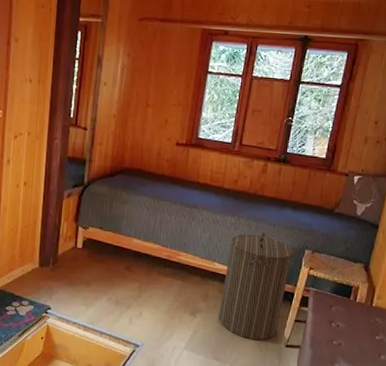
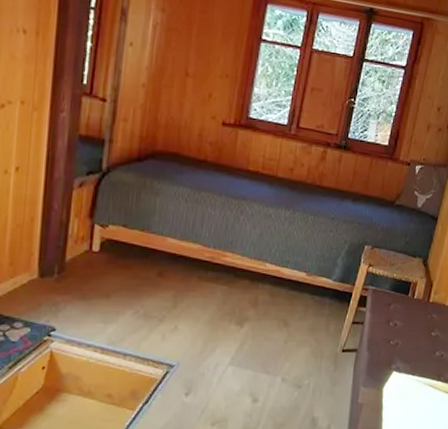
laundry hamper: present [219,232,293,341] -> none [269,227,352,348]

